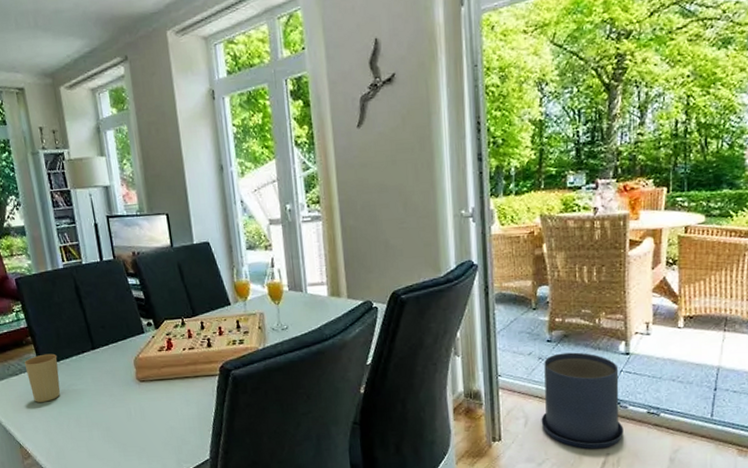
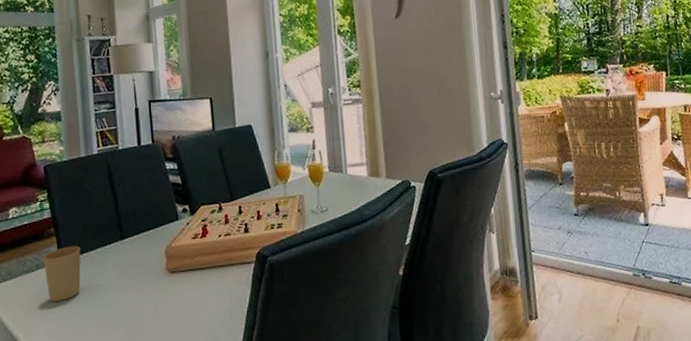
planter: present [541,352,624,449] -> none [573,225,651,323]

